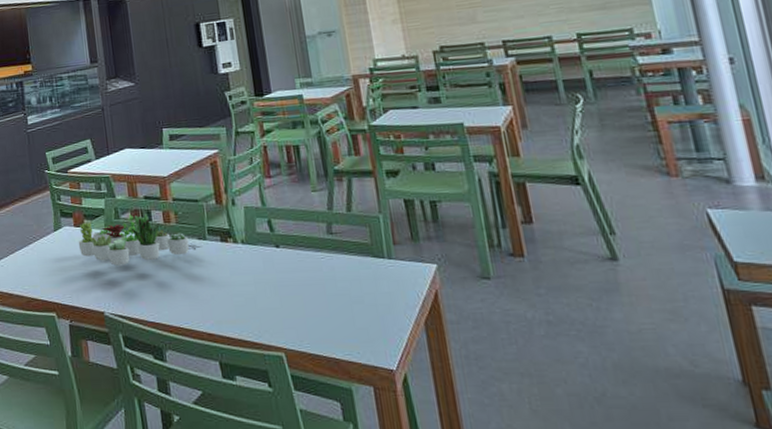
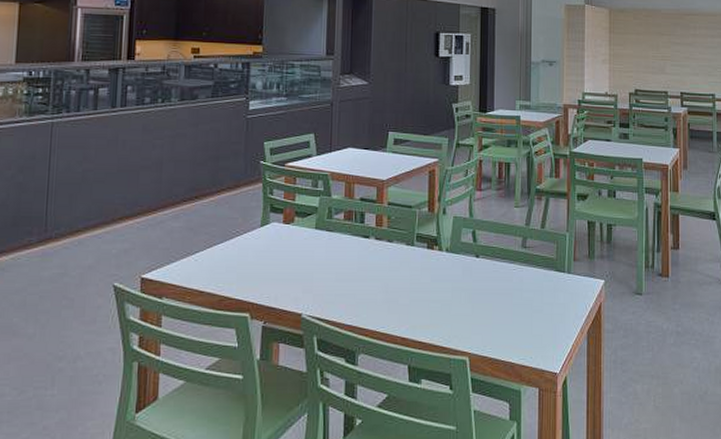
succulent plant: present [78,211,202,266] -> none [285,211,409,266]

